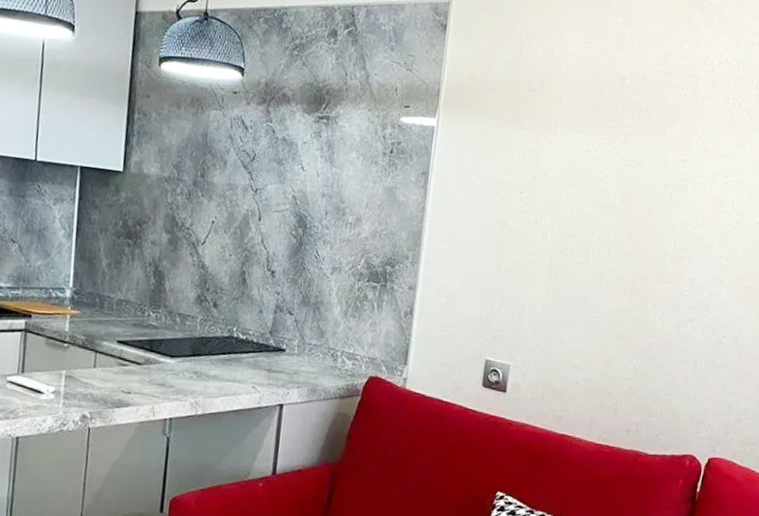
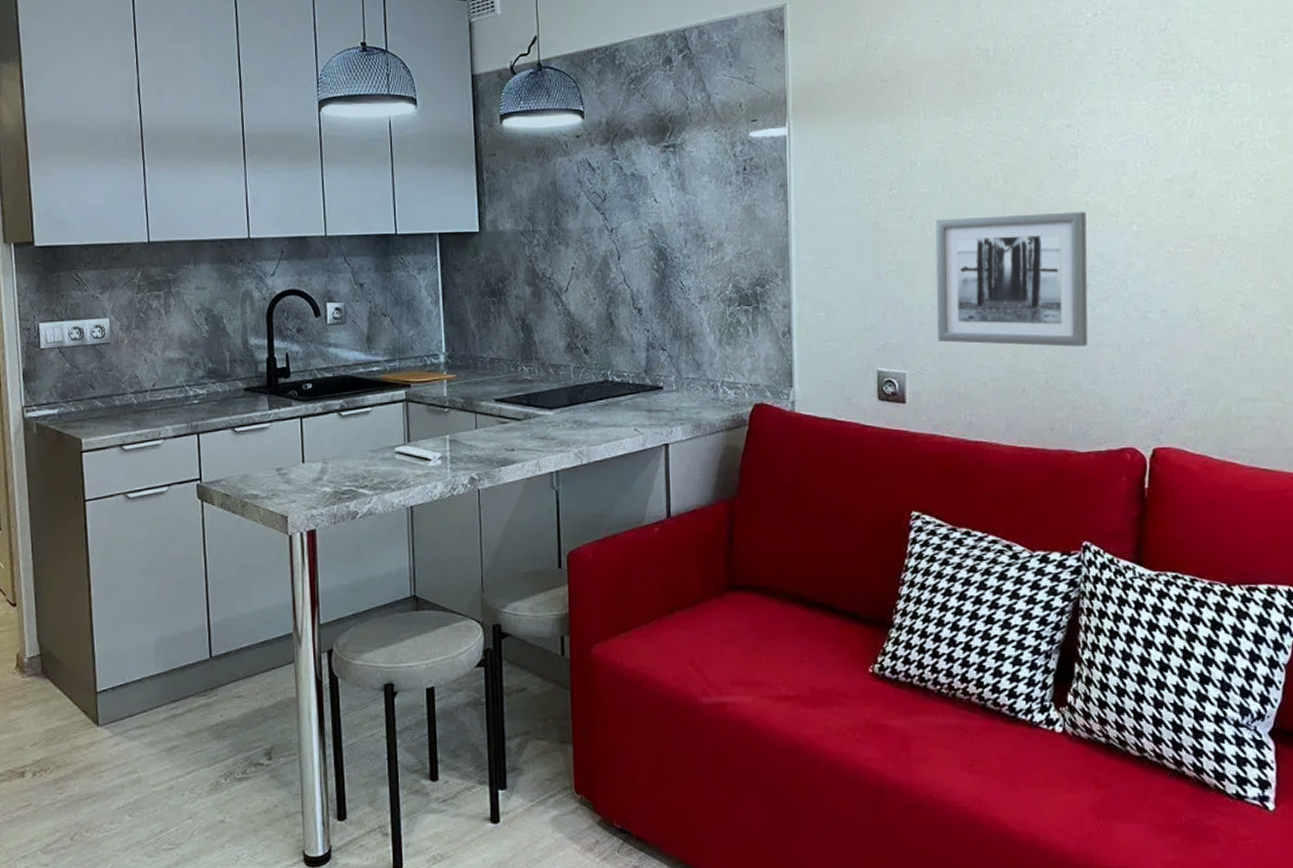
wall art: none [543,228,686,361] -> present [935,211,1088,347]

